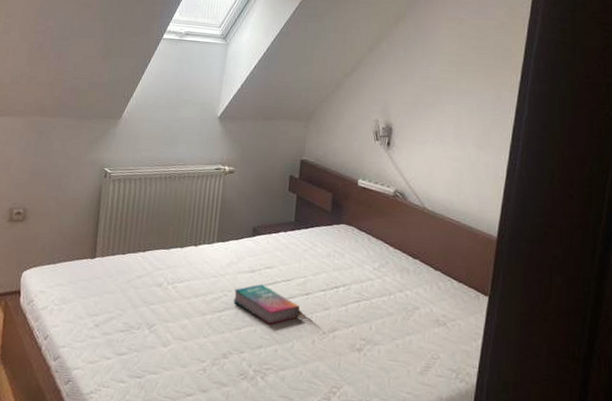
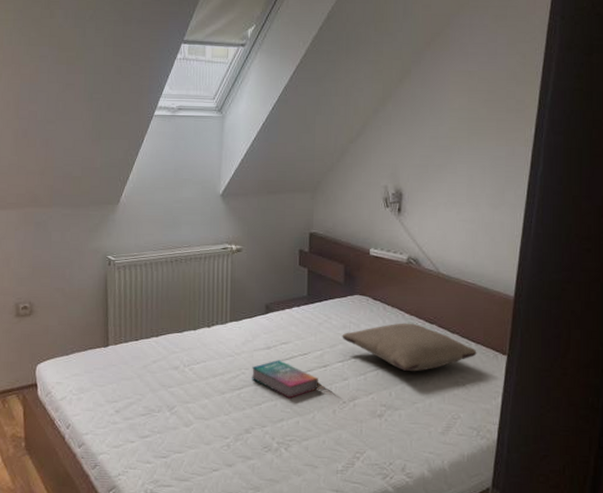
pillow: none [326,255,459,307] -> present [342,323,477,372]

